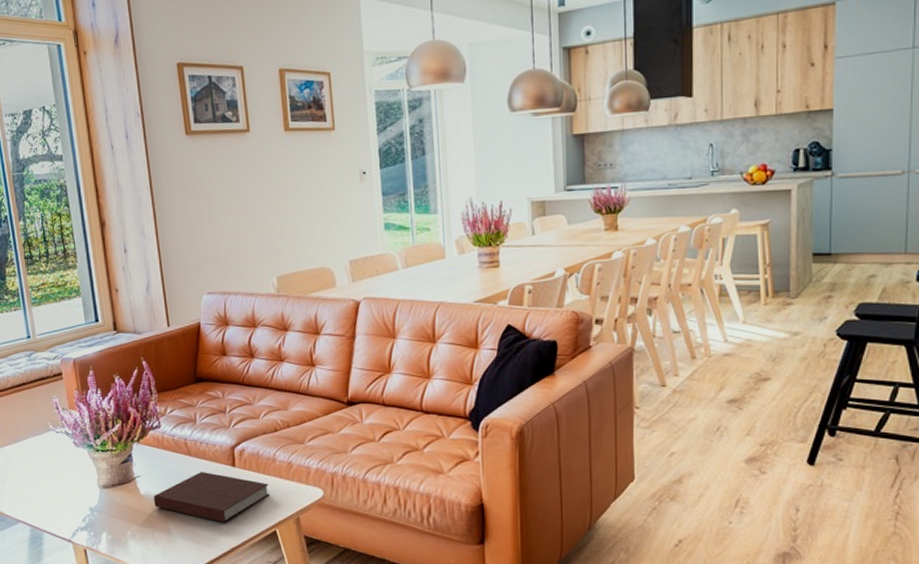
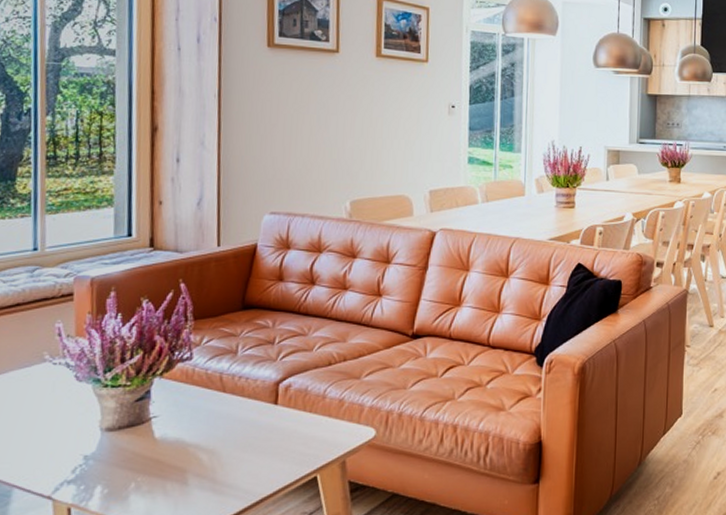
notebook: present [154,471,270,523] -> none [171,409,315,469]

